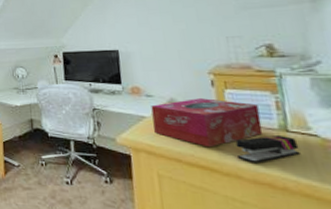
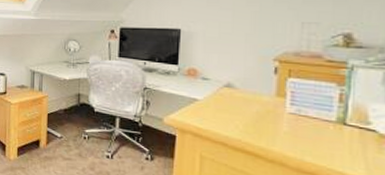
tissue box: present [151,98,263,148] -> none [205,85,320,134]
stapler: present [235,135,301,164] -> none [285,127,353,154]

